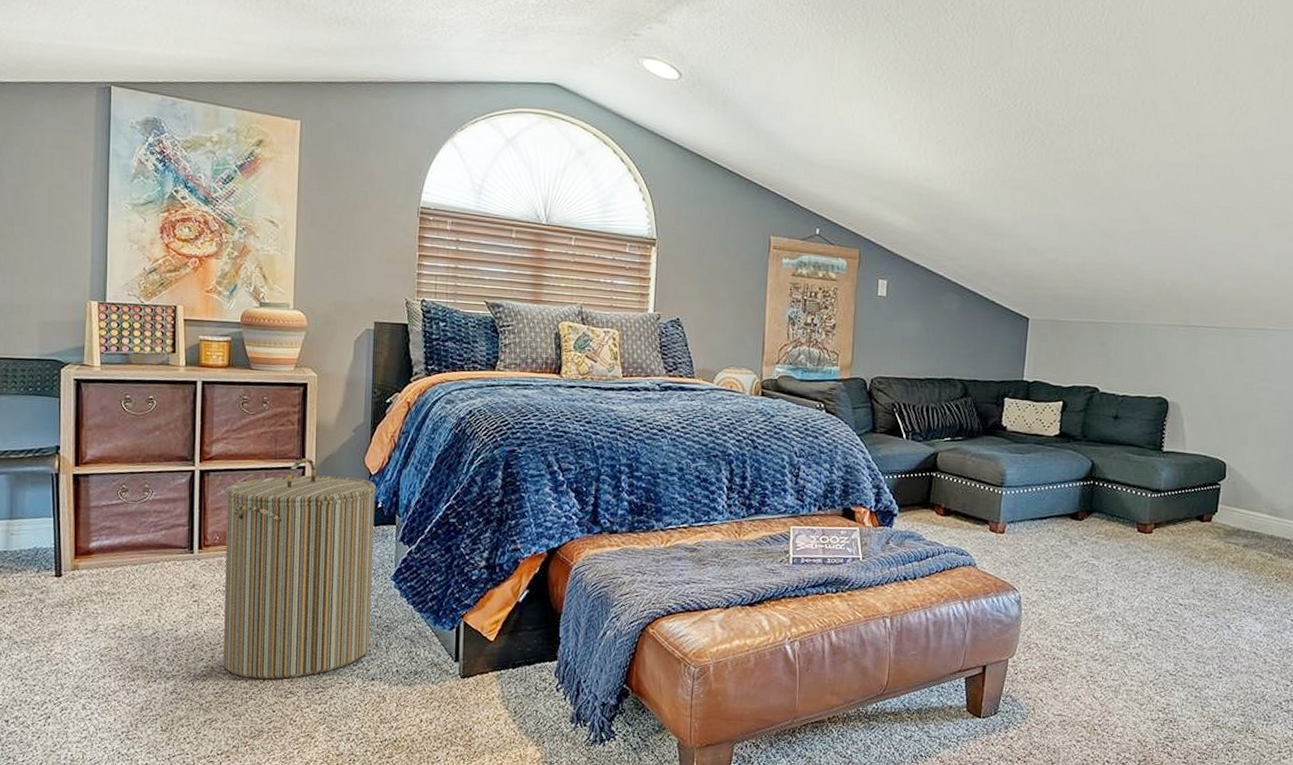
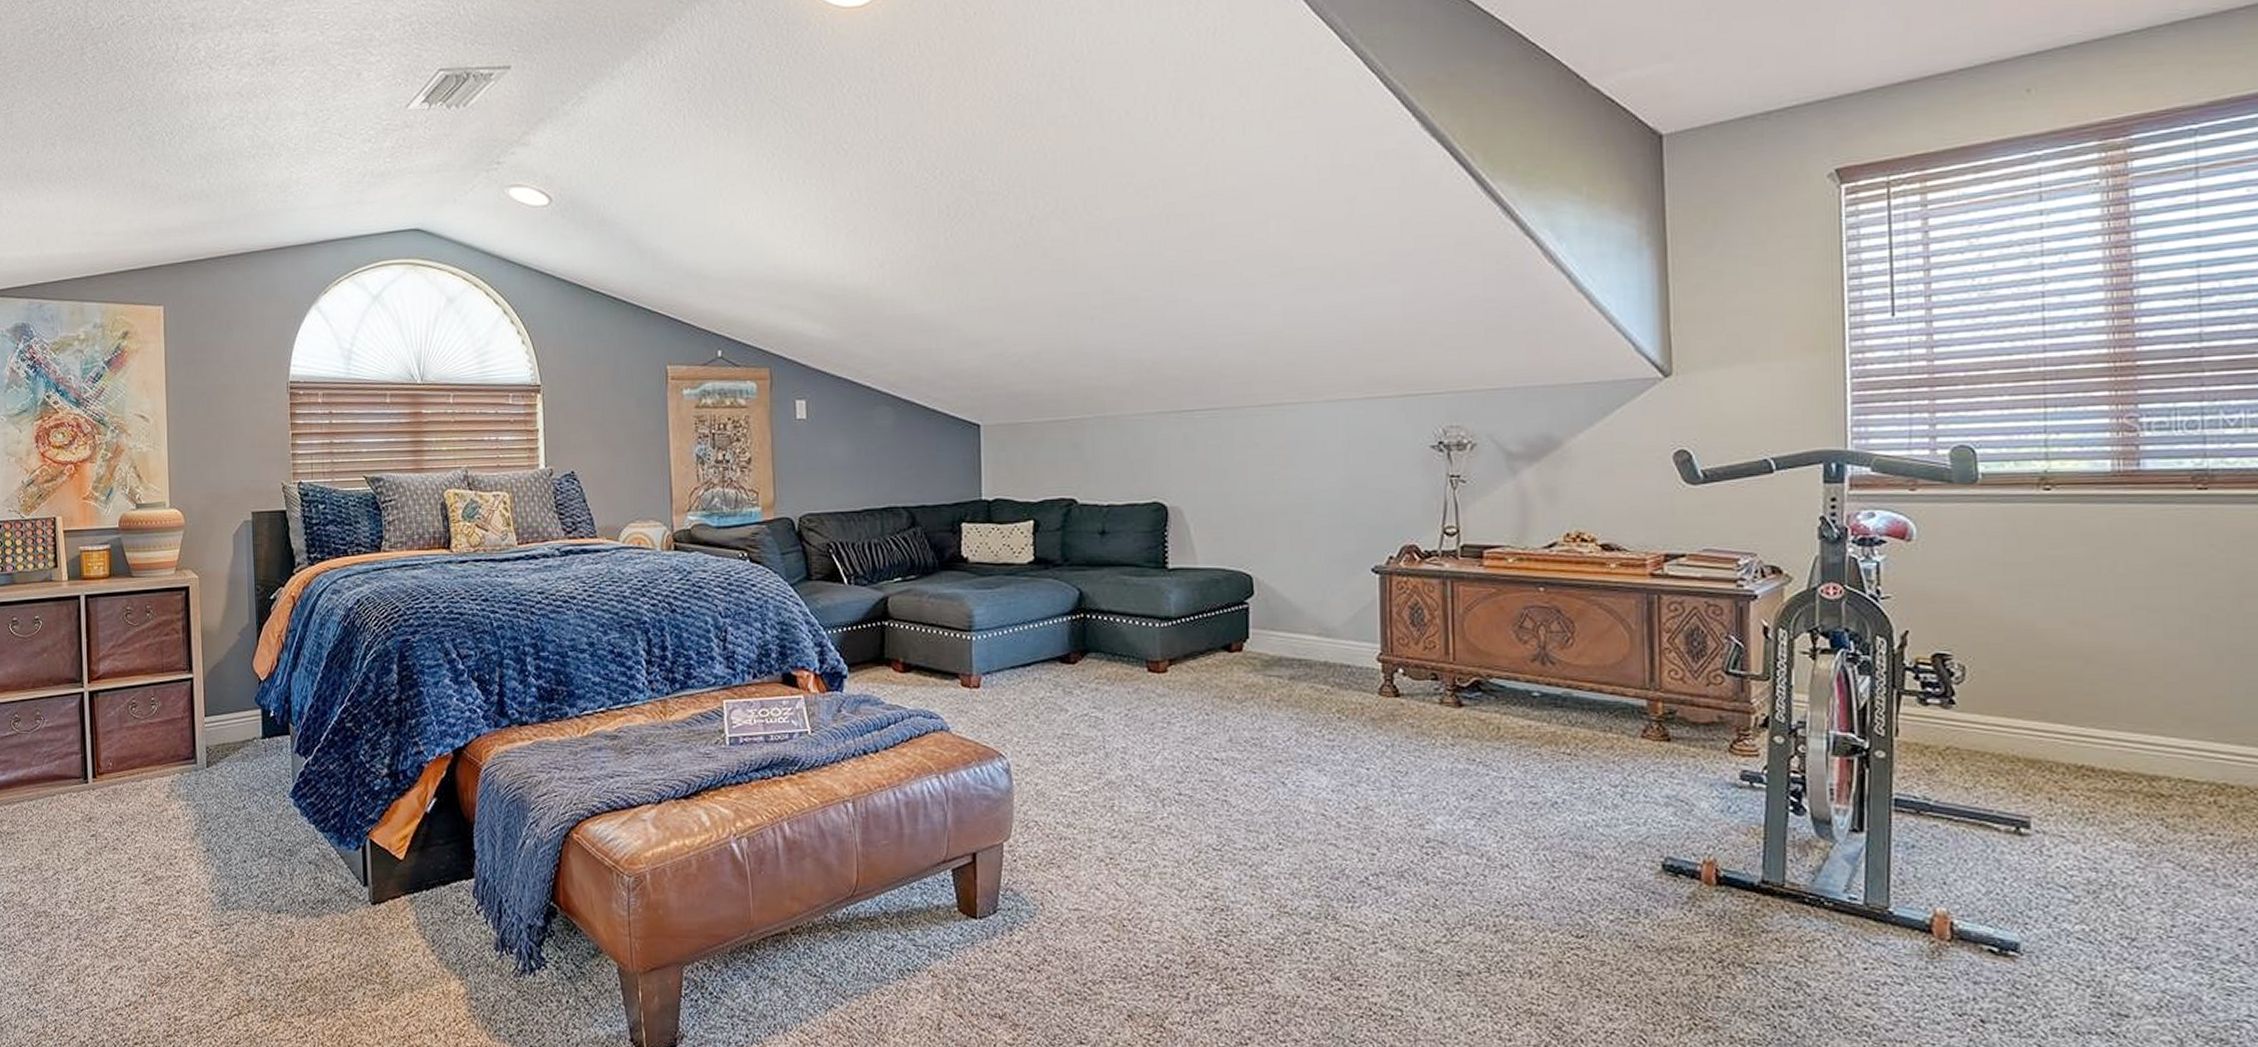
laundry hamper: present [223,458,377,679] -> none [116,668,273,918]

